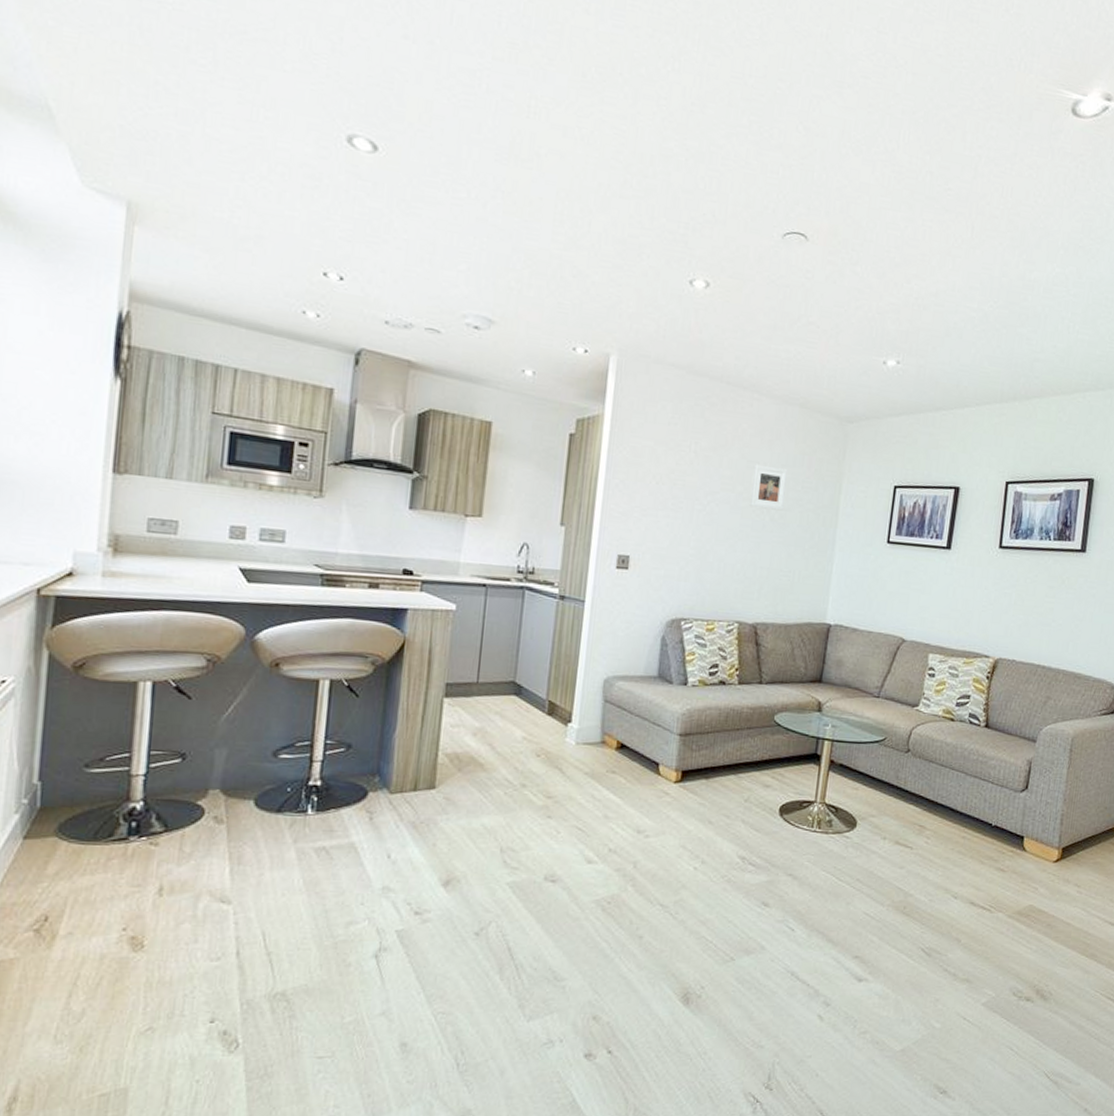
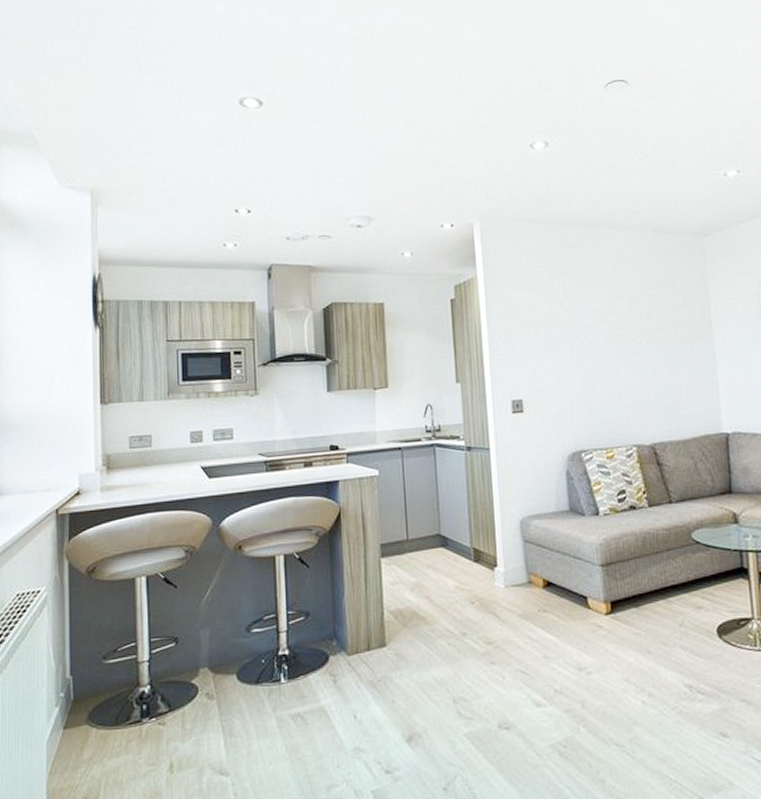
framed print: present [749,464,788,511] -> none [620,292,657,334]

